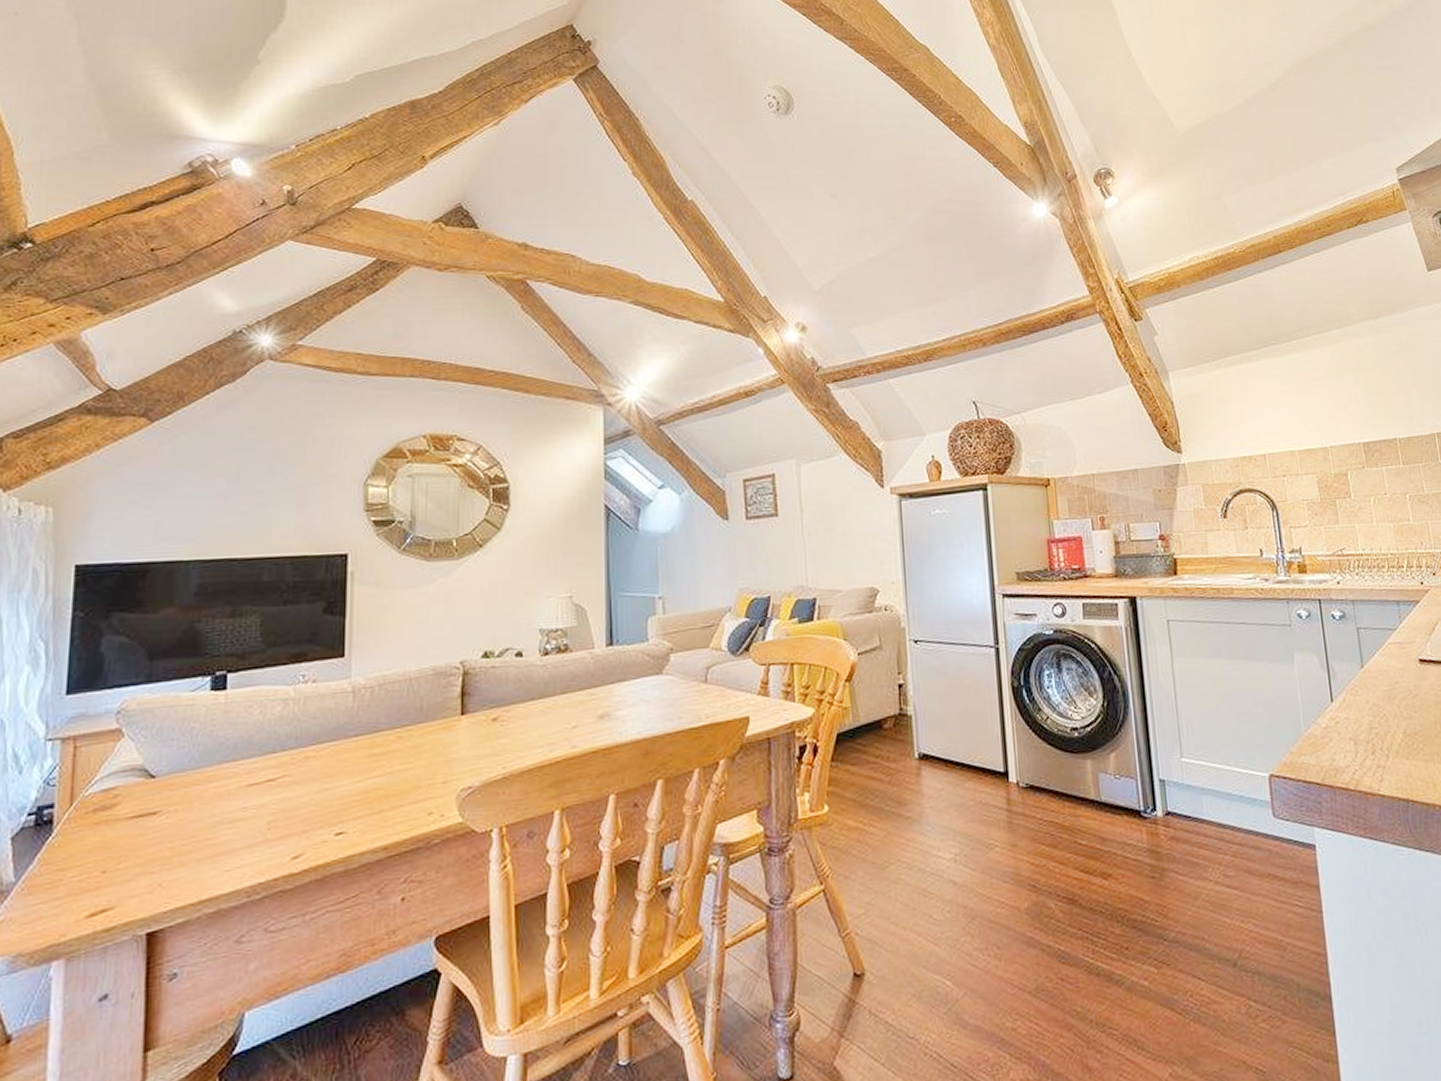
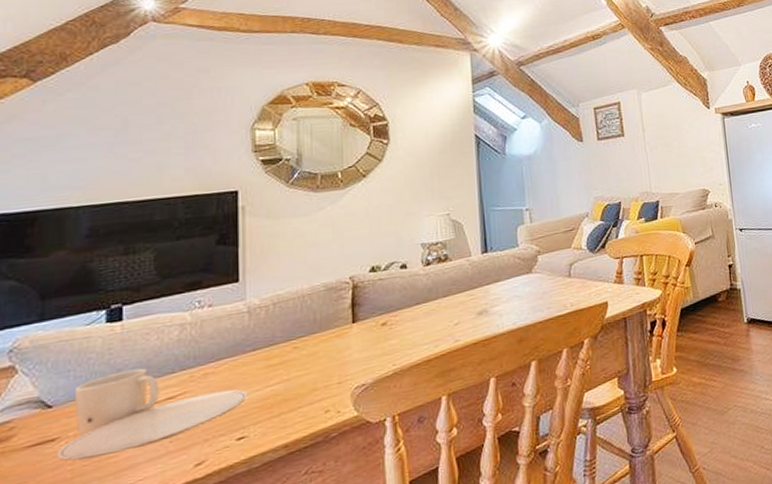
plate: none [157,777,349,839] -> present [56,389,248,462]
mug: none [176,744,260,812] -> present [74,367,159,437]

